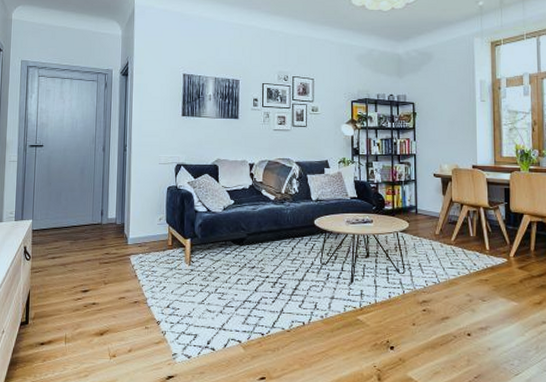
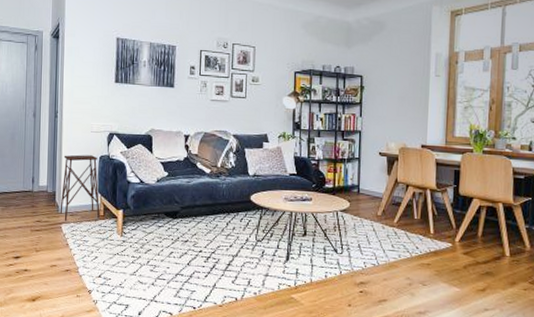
side table: none [128,186,168,253] -> present [60,154,100,221]

